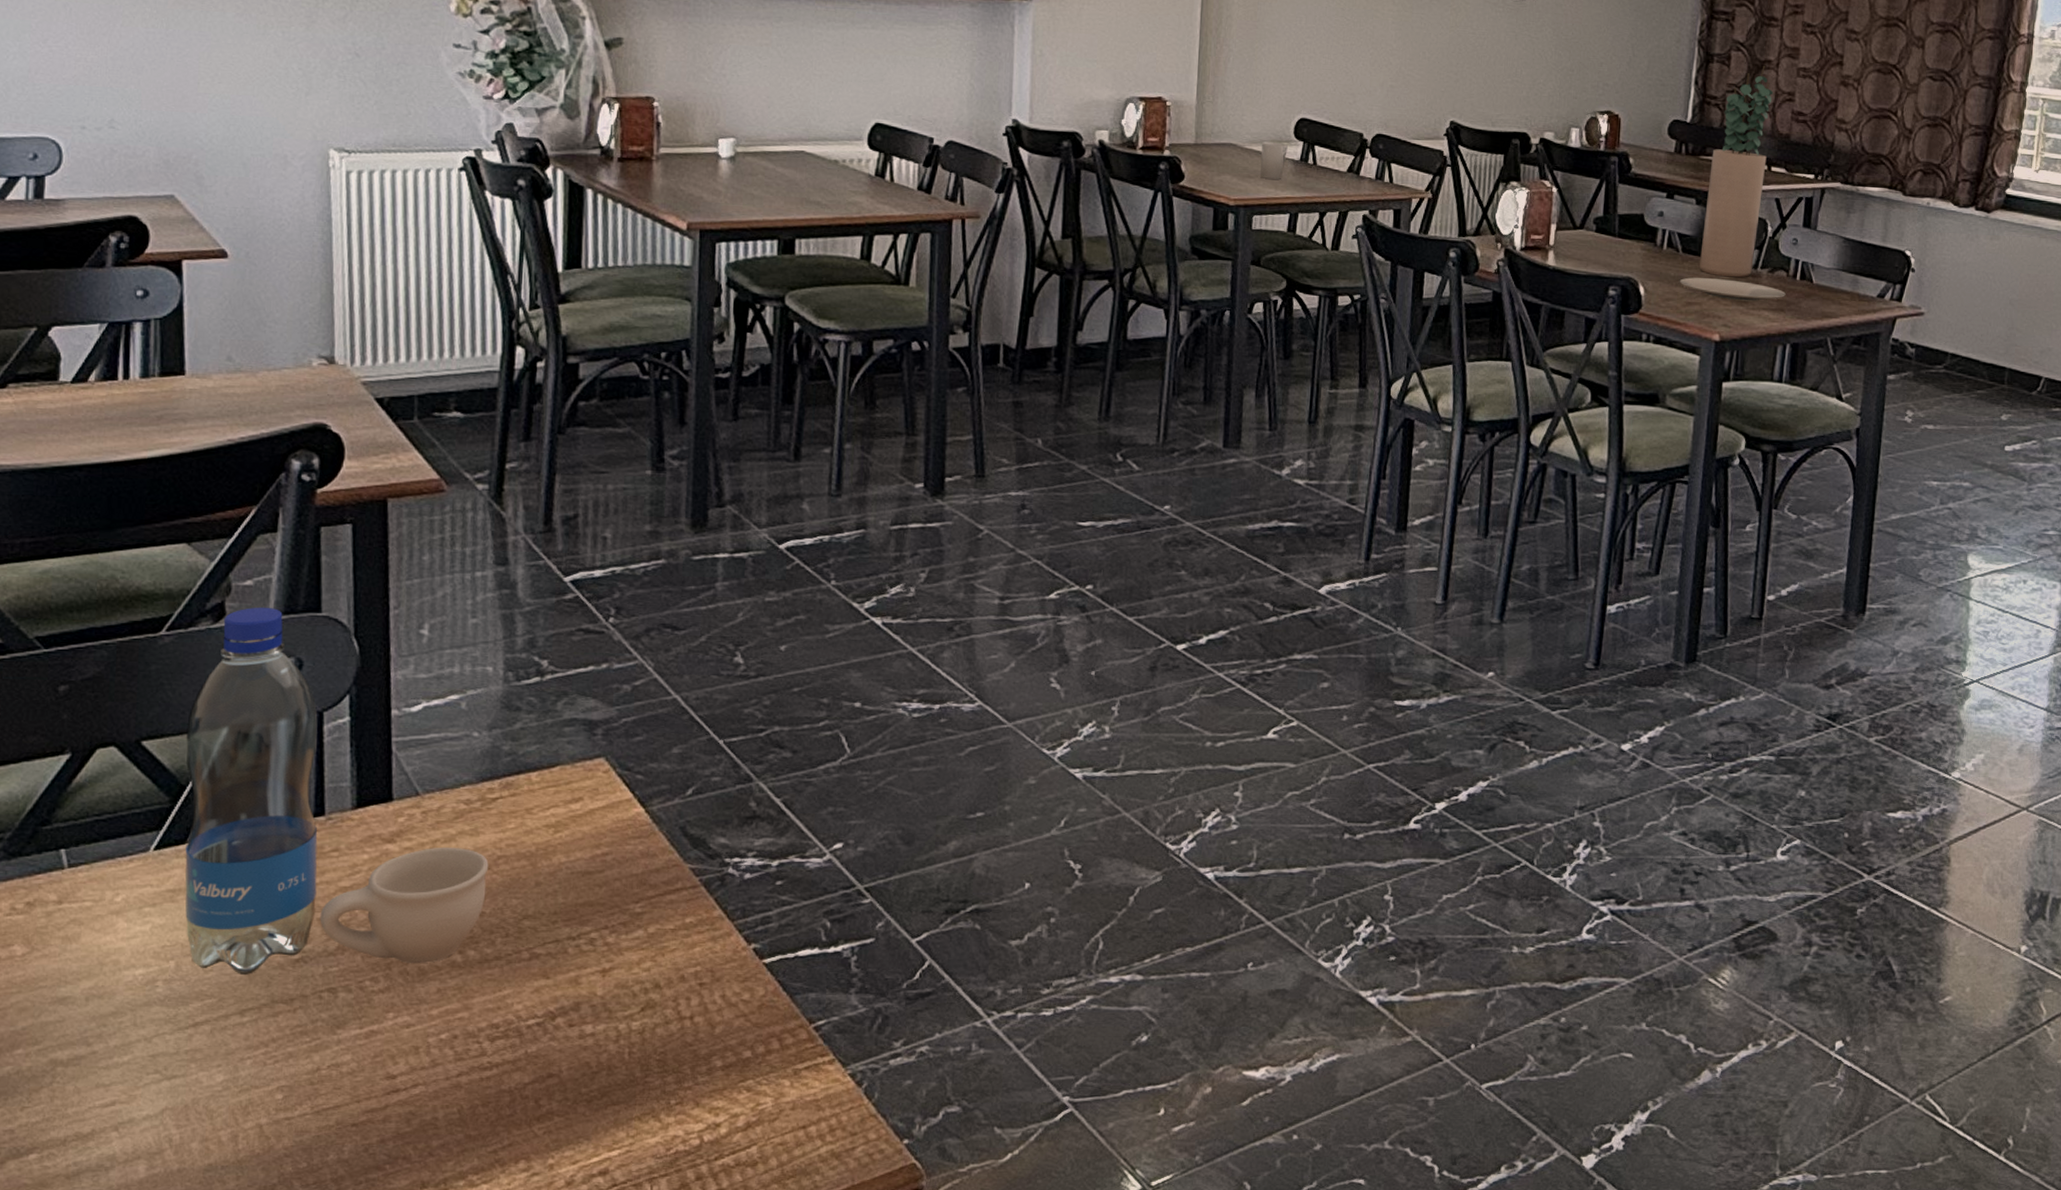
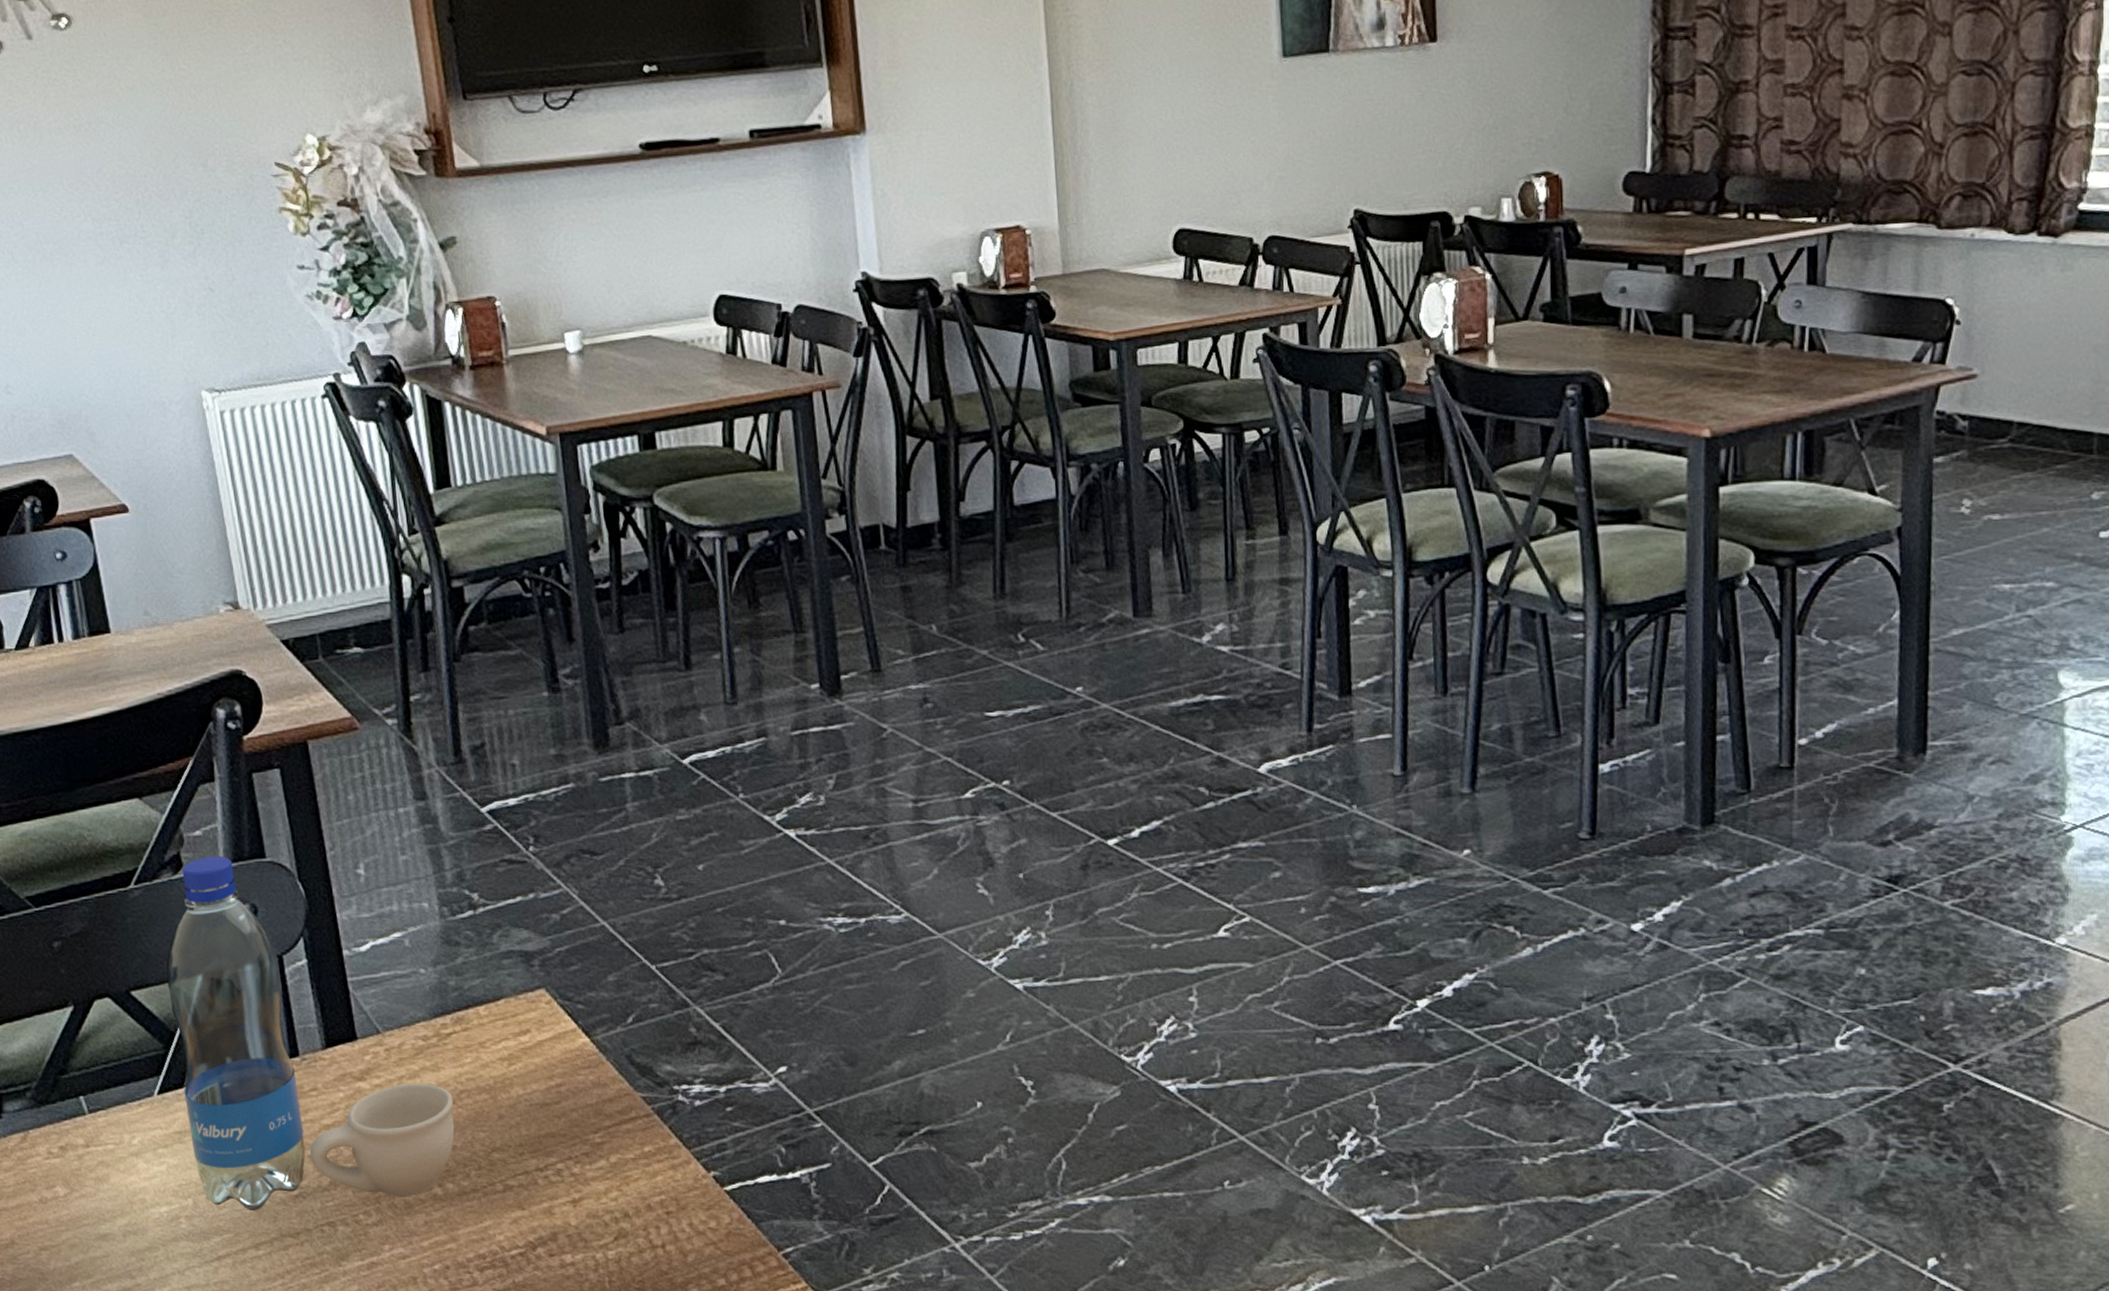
cup: present [1260,141,1288,181] -> none [1137,260,1168,306]
plate: present [1679,277,1786,301] -> none [1653,360,1791,385]
vase: present [1699,65,1774,278] -> none [1677,87,1755,359]

